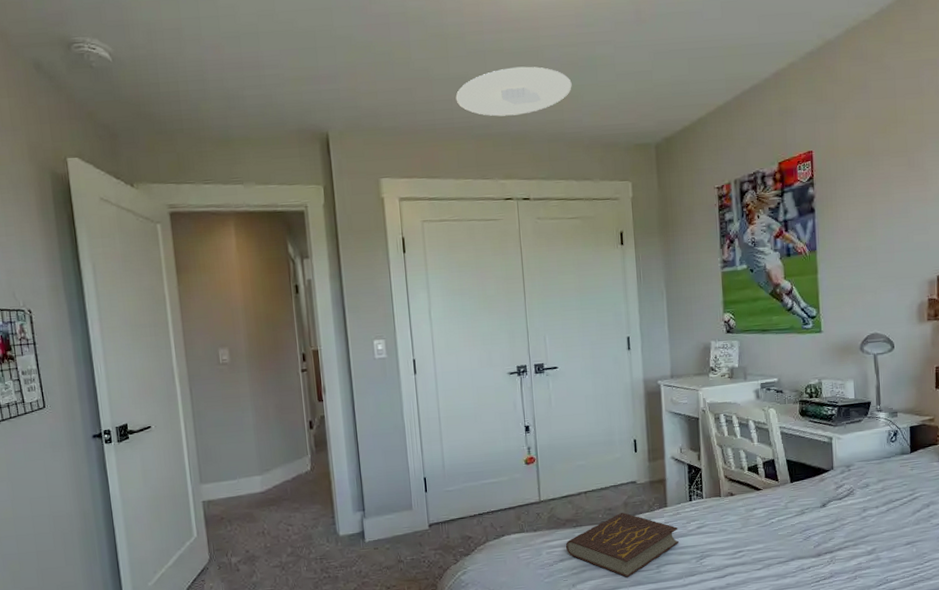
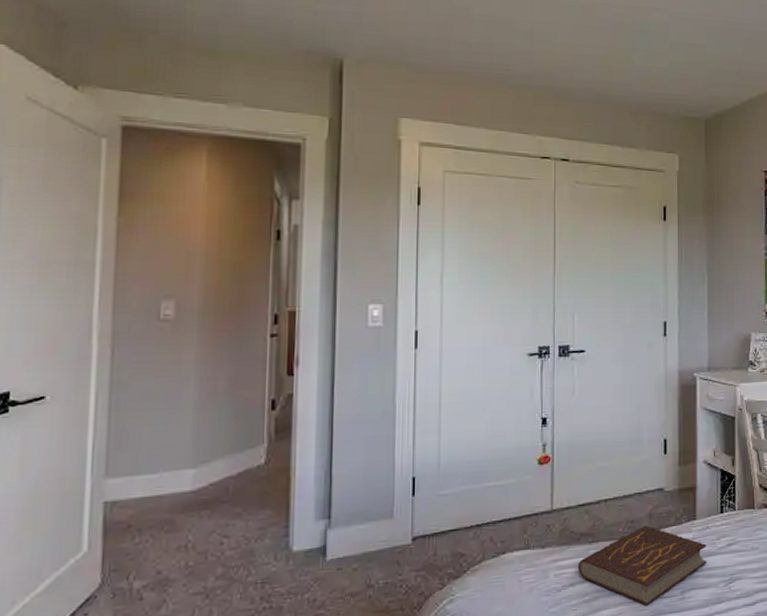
ceiling light: present [455,66,572,117] -> none [496,20,623,70]

